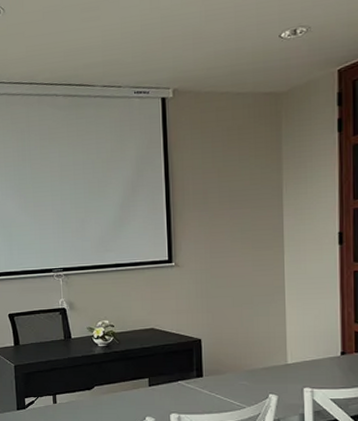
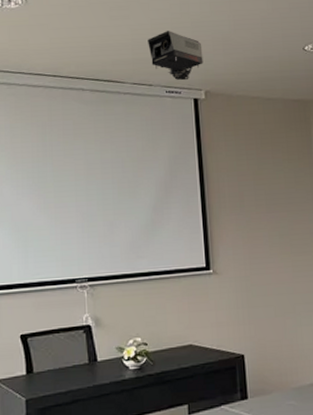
projector: none [117,28,172,80] -> present [148,31,203,81]

